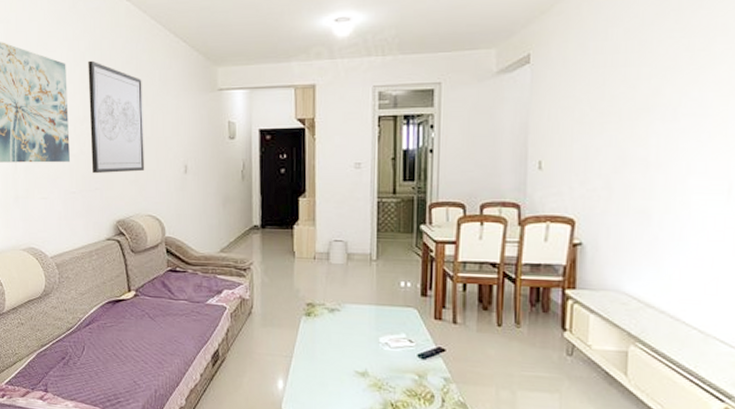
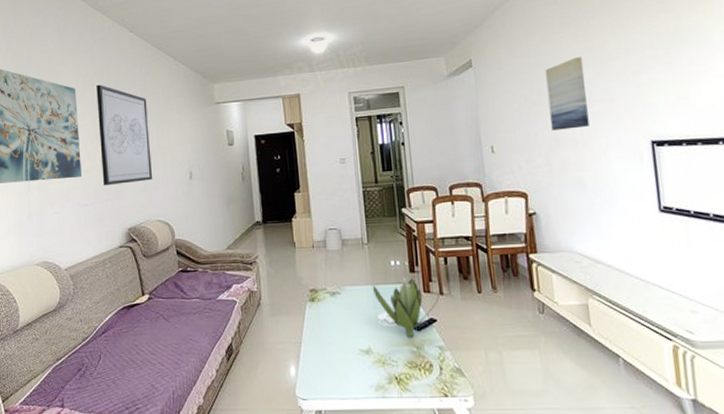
decorative plant: none [377,301,454,366] -> present [373,278,441,338]
wall art: none [619,58,676,147] -> present [545,57,590,130]

